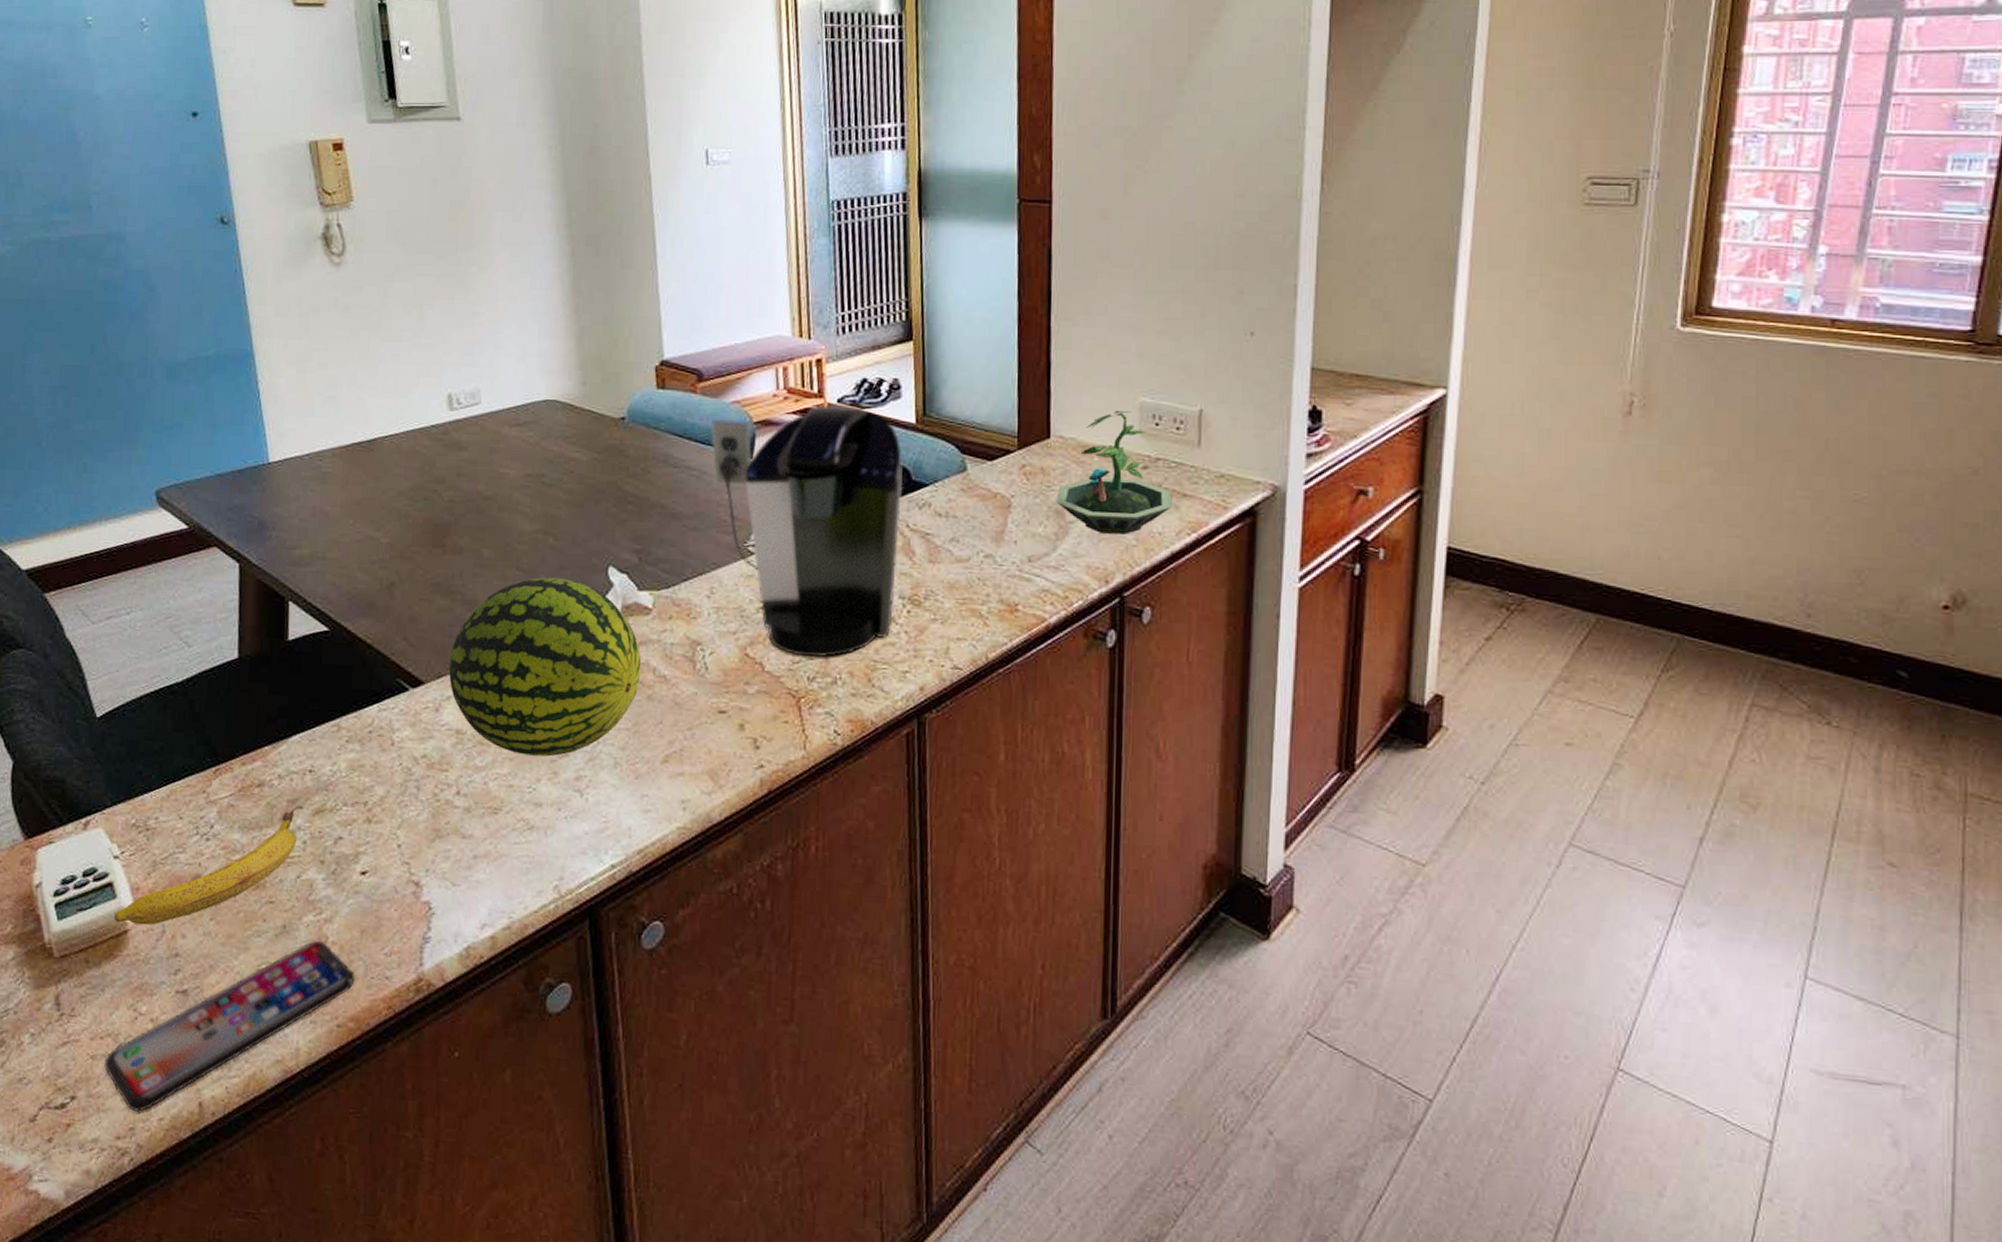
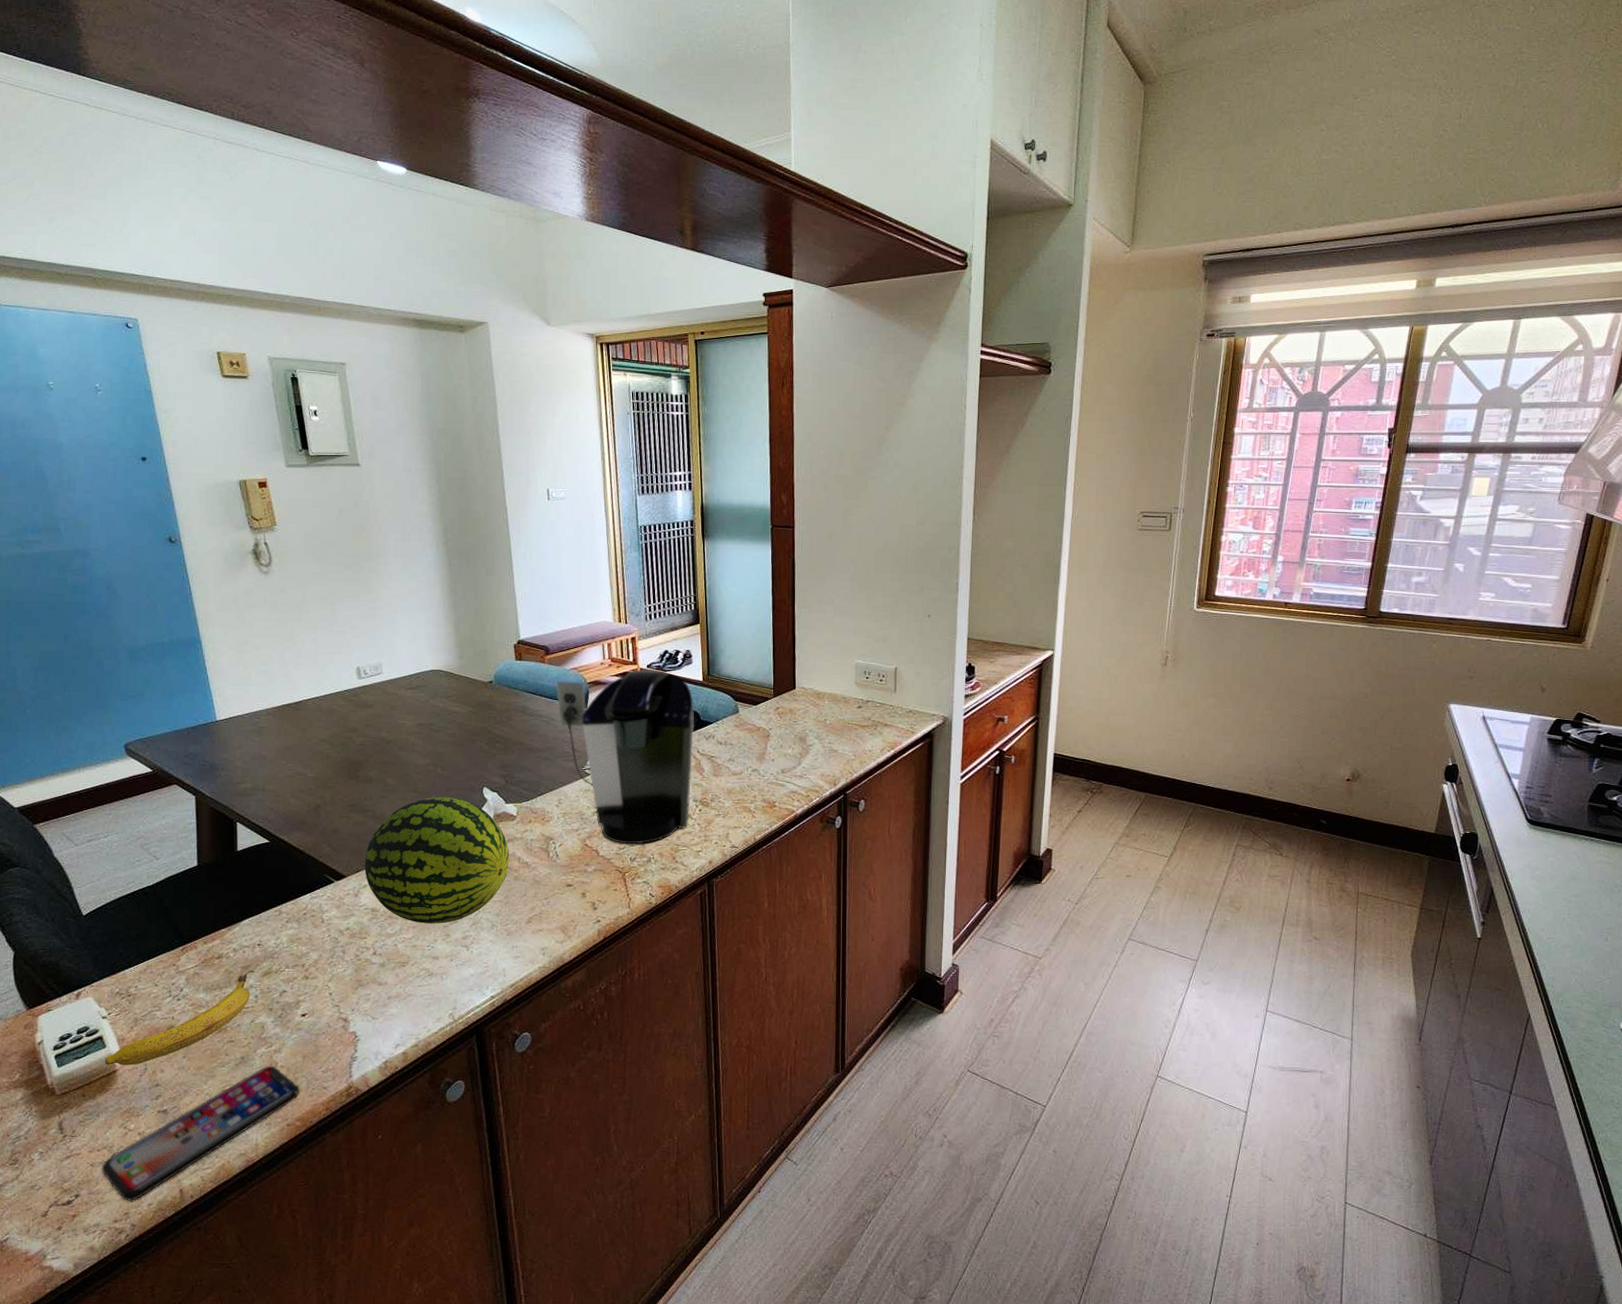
terrarium: present [1056,411,1172,535] -> none [800,669,878,752]

